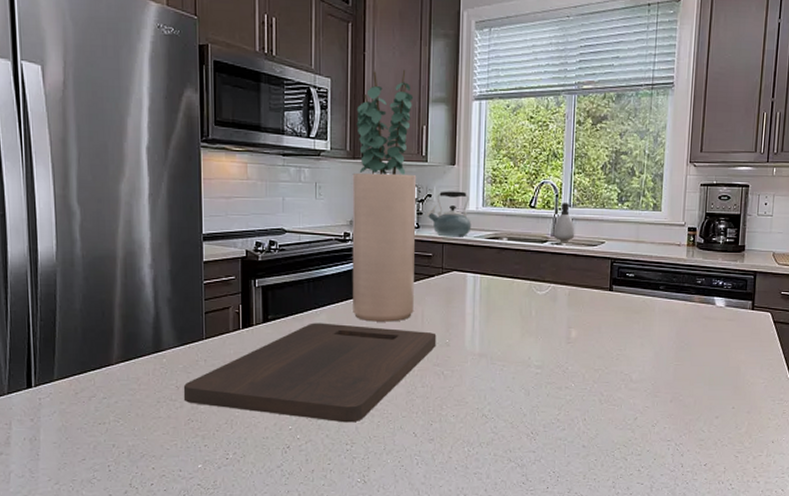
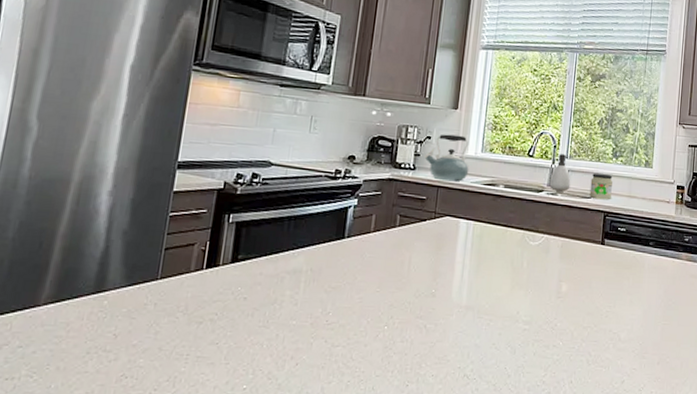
cutting board: present [183,323,437,423] -> none [120,265,423,382]
vase: present [352,69,417,322] -> none [334,13,423,268]
jar: none [595,221,619,247] -> present [589,173,613,200]

